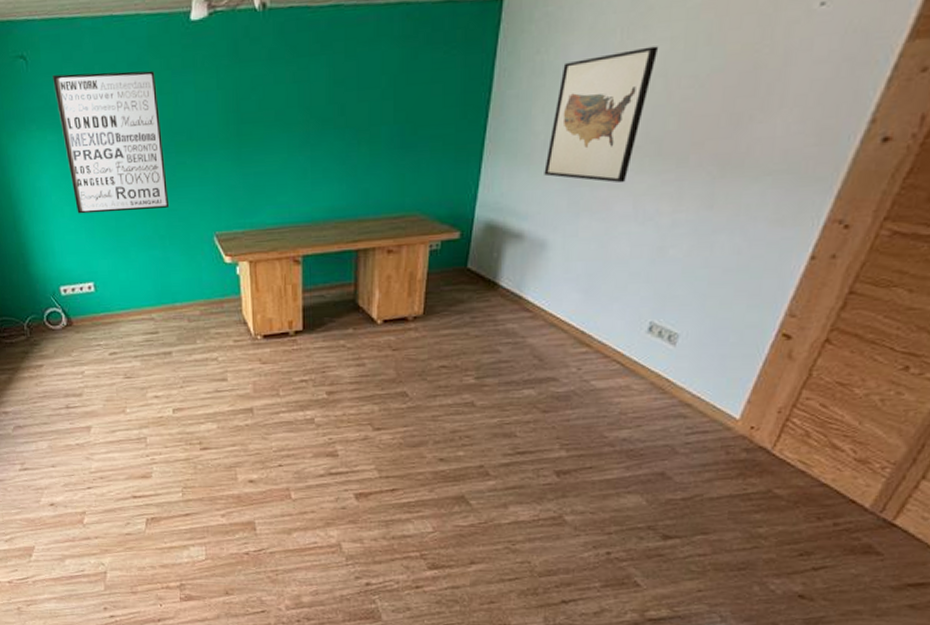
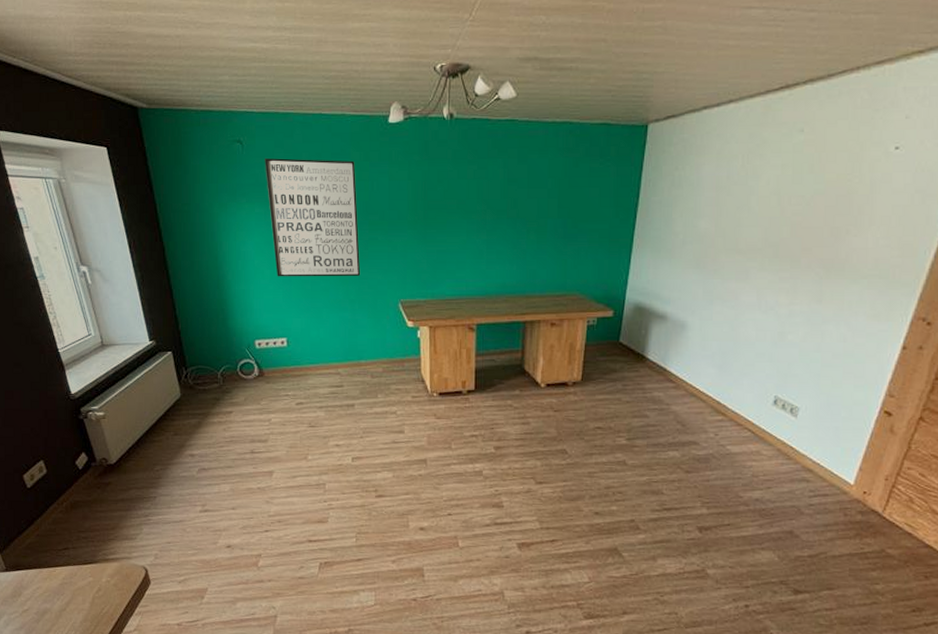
wall art: present [544,46,659,183] -> none [683,171,773,278]

